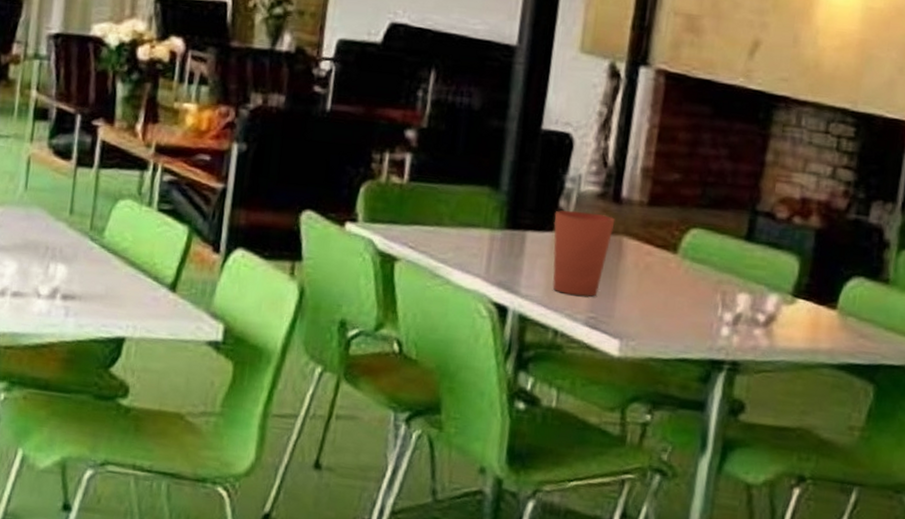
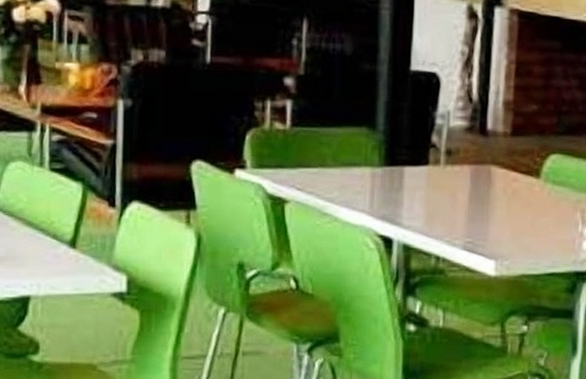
cup: present [552,210,615,298] -> none [428,144,483,224]

